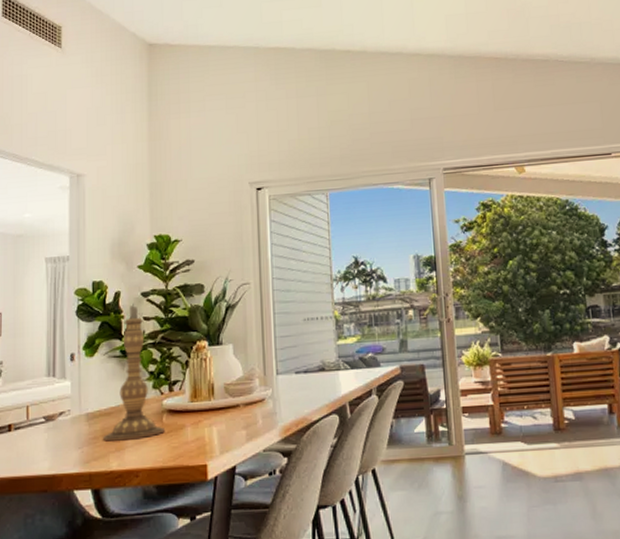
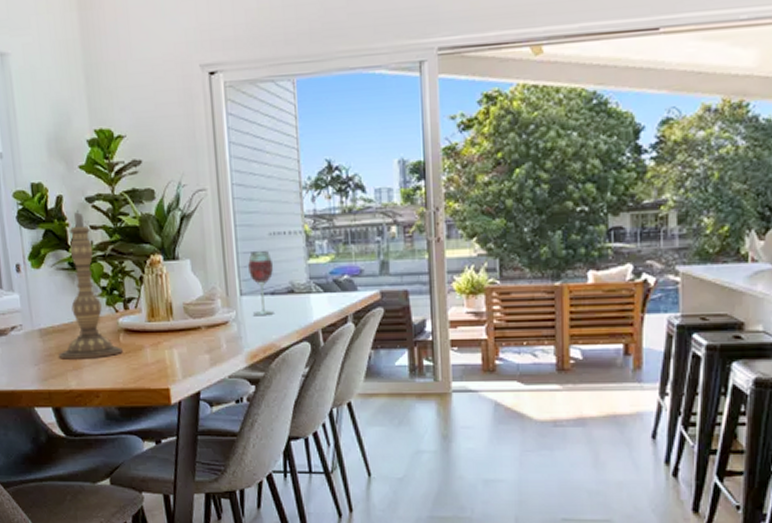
wineglass: none [284,335,307,392] -> present [248,251,274,315]

